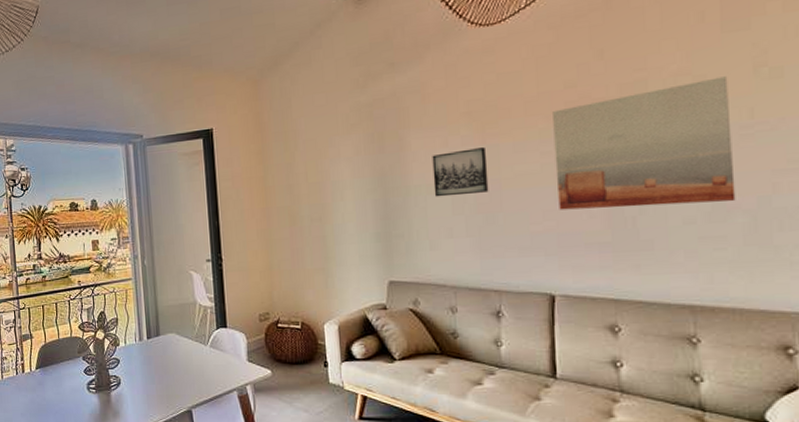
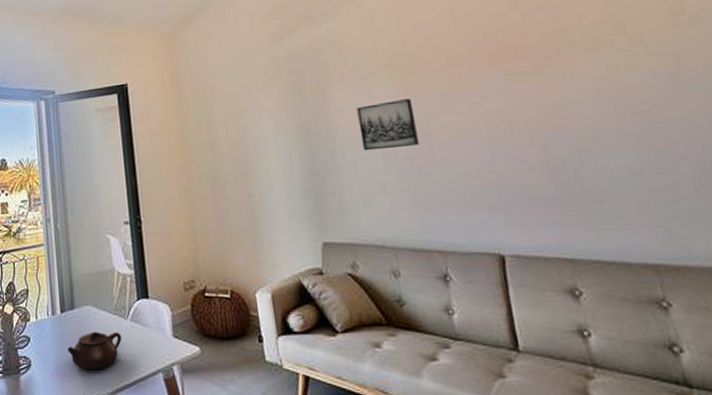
teapot: none [153,355,202,388] -> present [67,331,122,371]
wall art: present [551,76,736,210] -> none [474,25,680,163]

